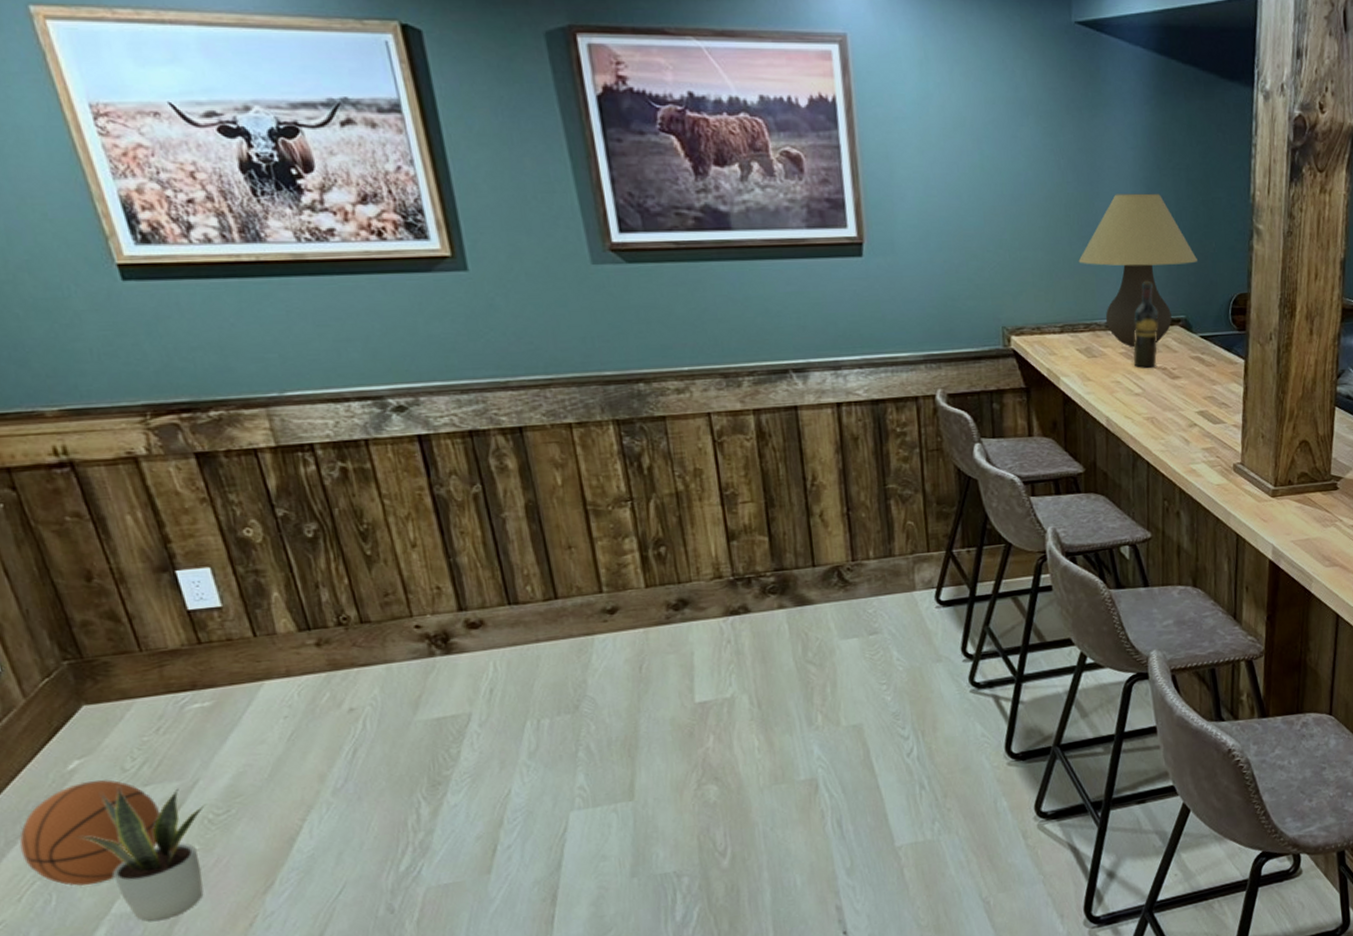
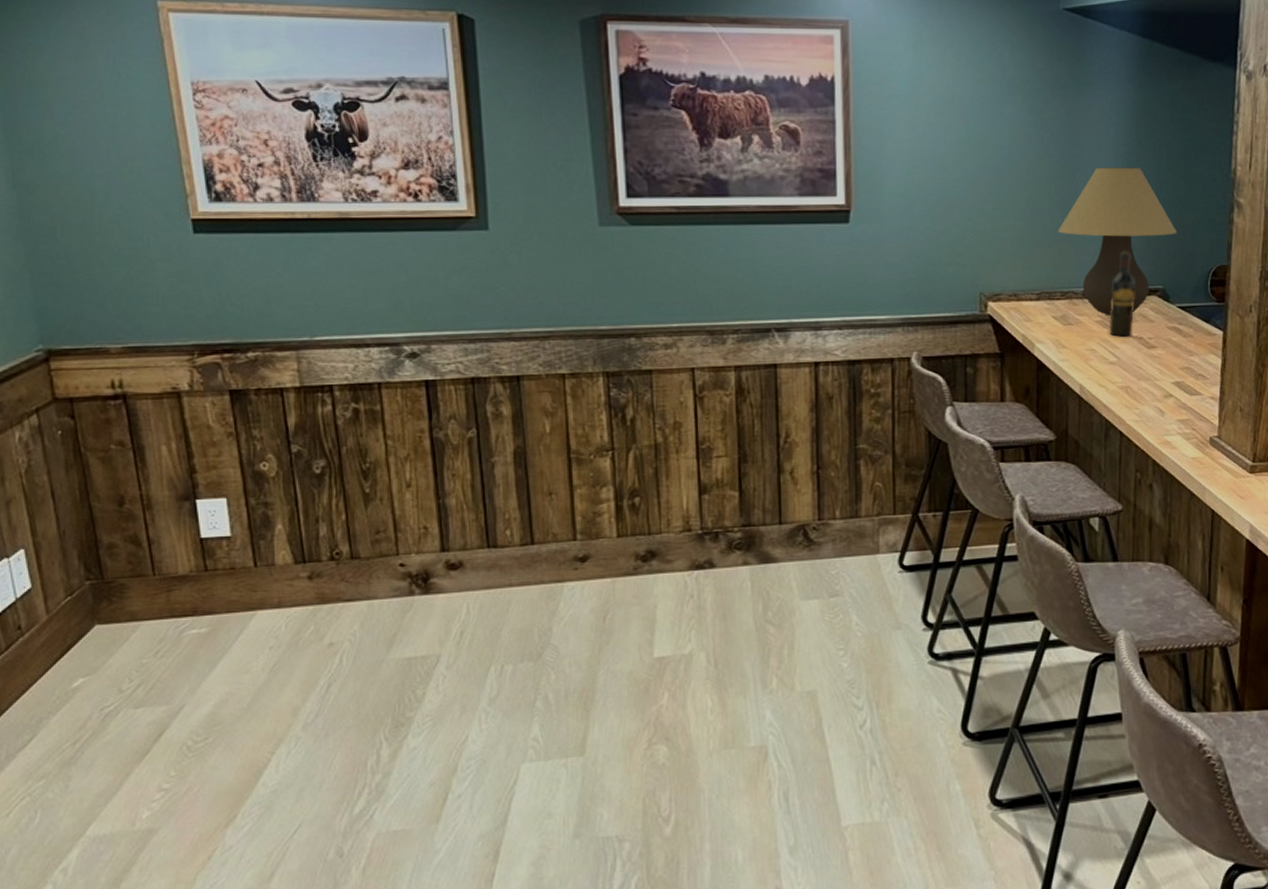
basketball: present [19,780,161,886] -> none [18,699,146,805]
potted plant: present [76,786,207,921] -> none [69,706,188,847]

